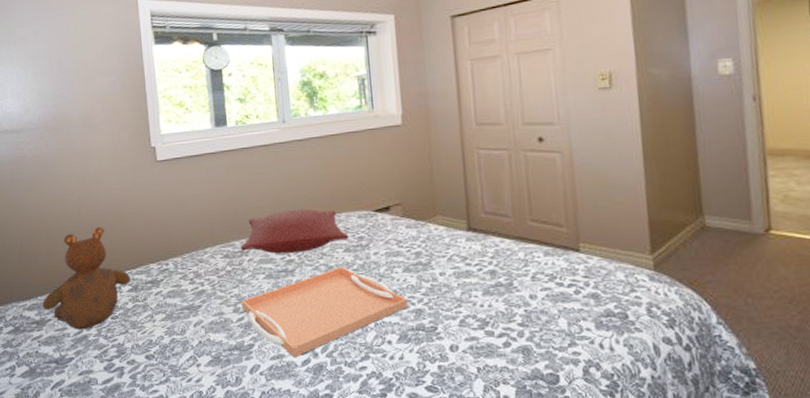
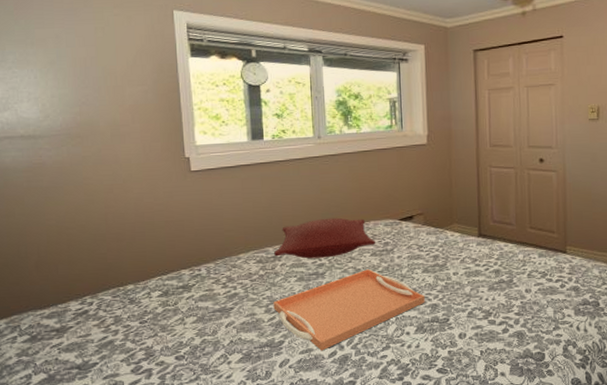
teddy bear: present [42,226,130,330] -> none [63,234,161,336]

